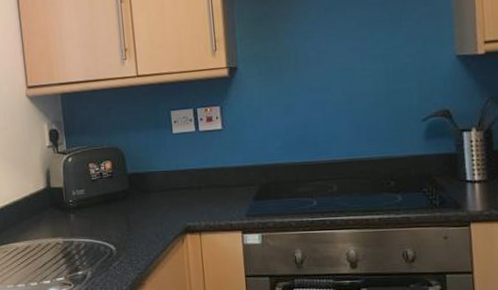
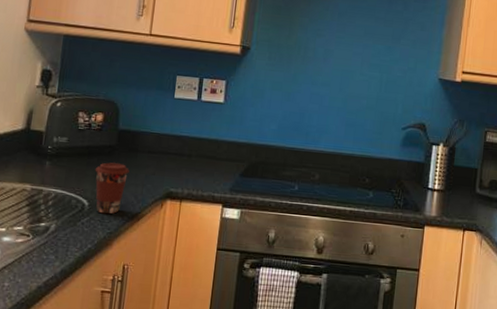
coffee cup: none [114,206,146,256] -> present [94,162,130,214]

